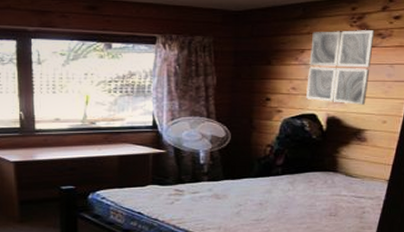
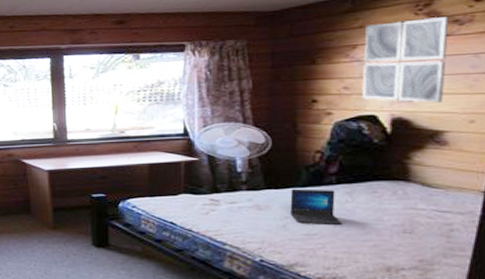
laptop: none [244,179,284,210] -> present [290,188,342,225]

